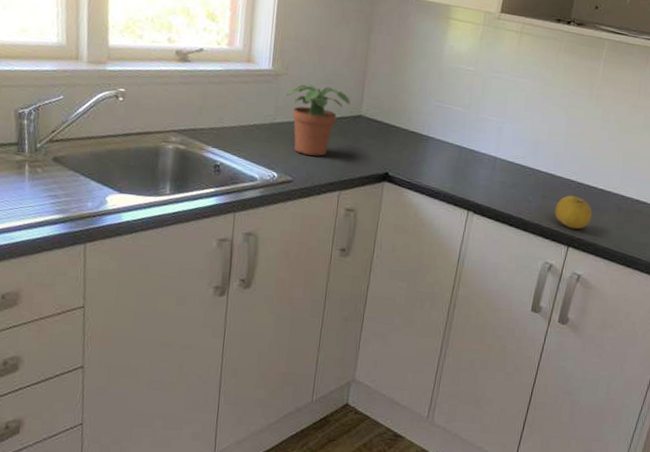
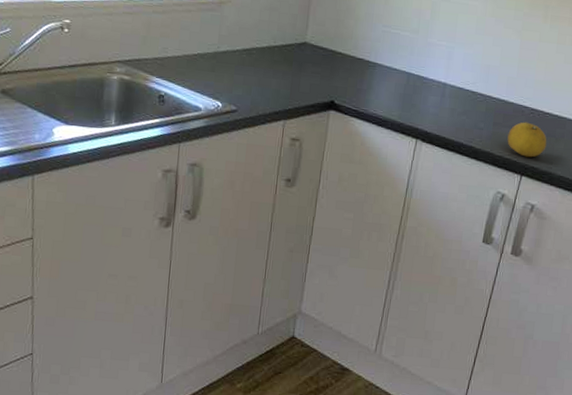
potted plant: present [285,84,351,157] -> none [229,11,295,85]

